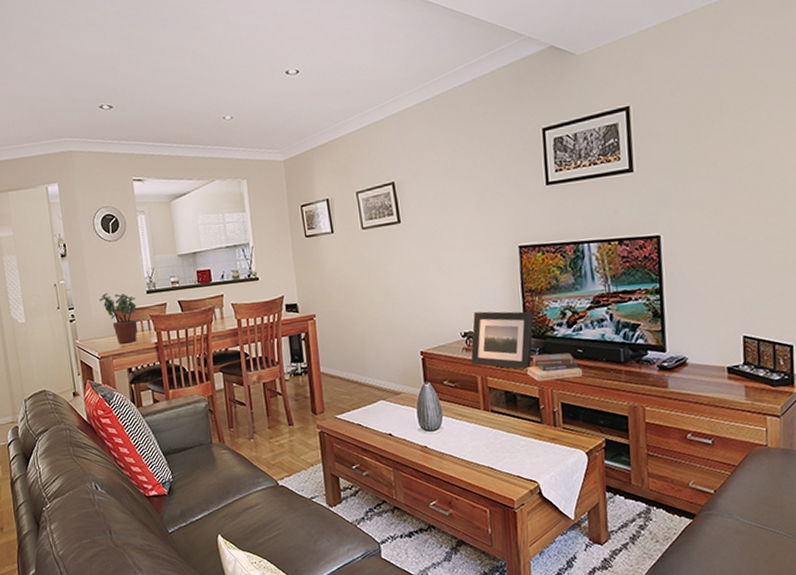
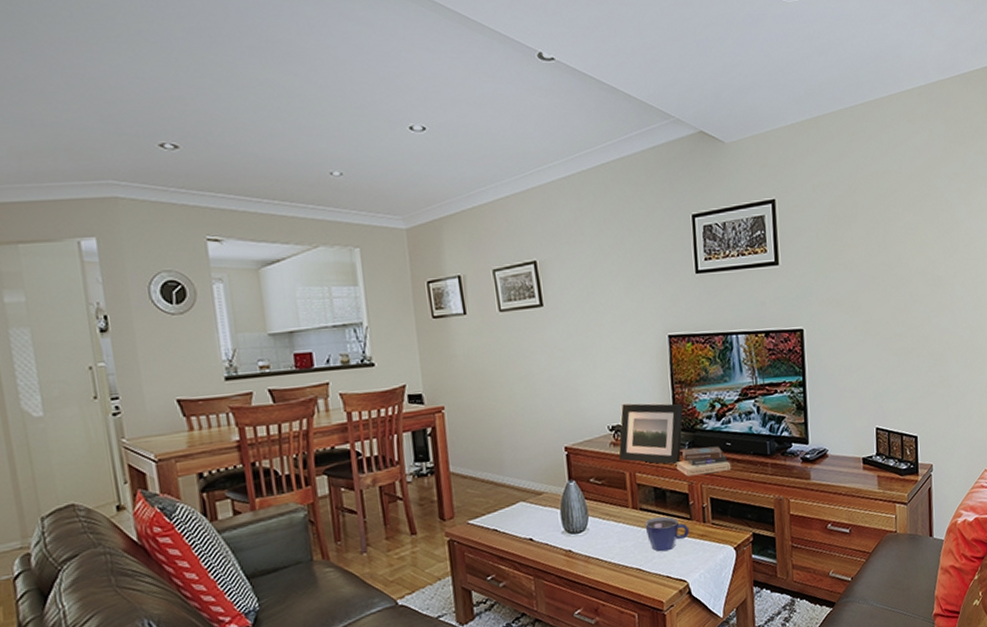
potted plant: present [99,293,138,344] -> none [157,379,212,443]
cup: none [496,419,540,453] -> present [644,516,690,552]

